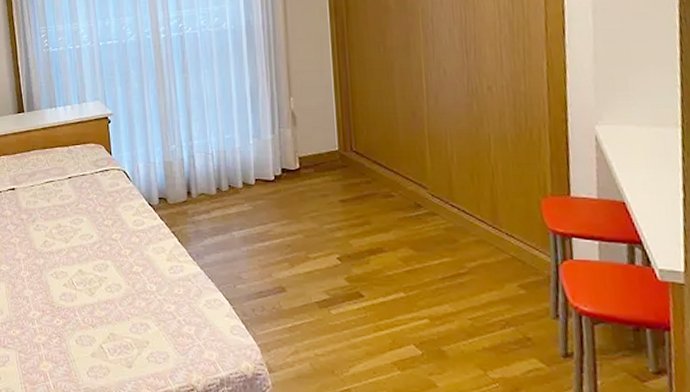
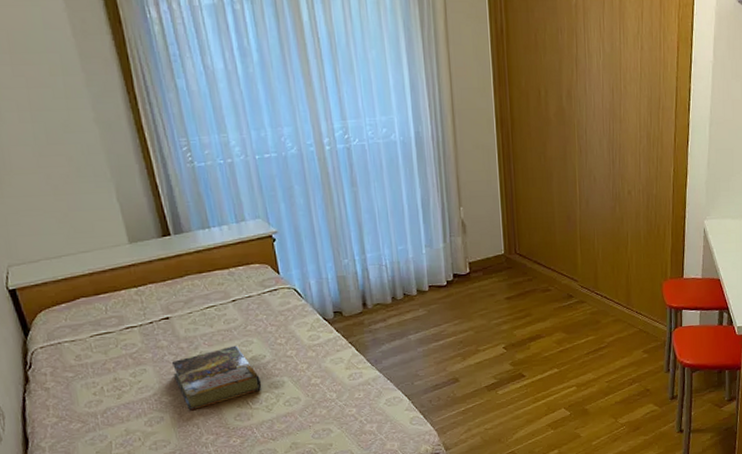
book: none [12,222,87,283] -> present [171,345,262,411]

